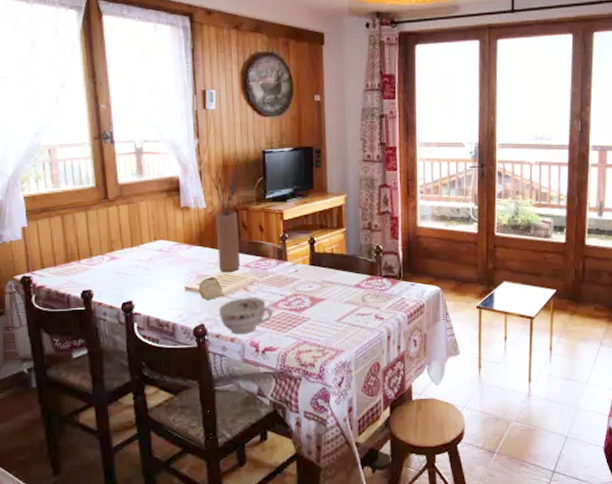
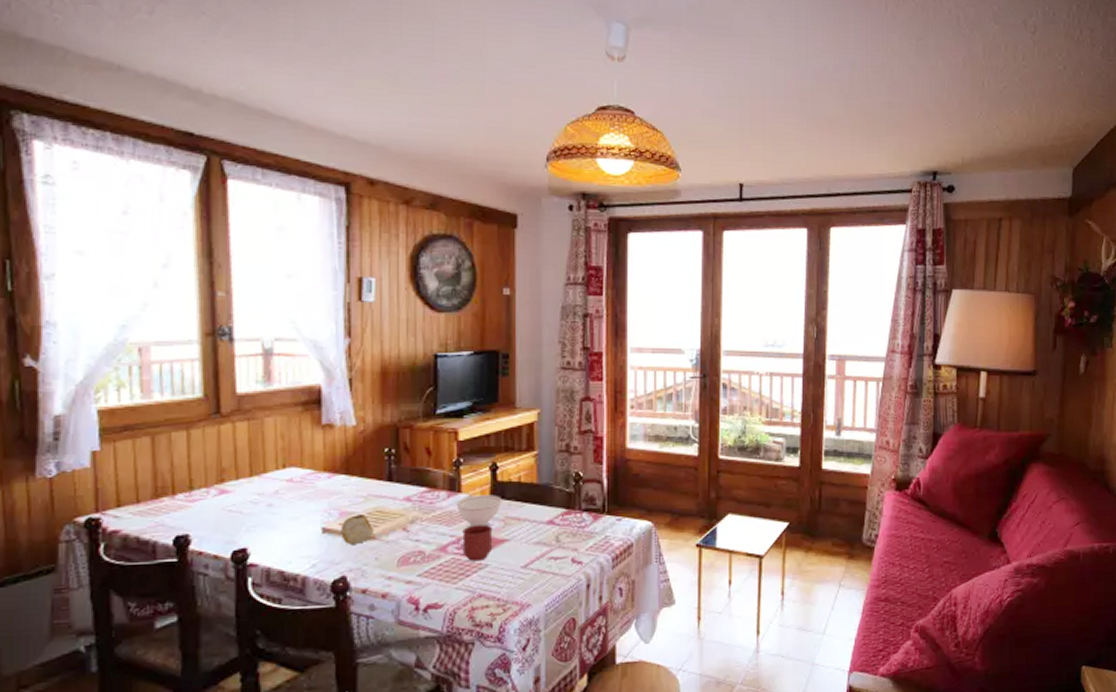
vase: present [210,159,245,272] -> none [364,364,409,508]
teacup: present [218,297,272,335] -> none [366,540,439,589]
bowl: none [284,263,319,288] -> present [456,495,502,527]
mug: none [289,287,313,315] -> present [462,524,493,562]

